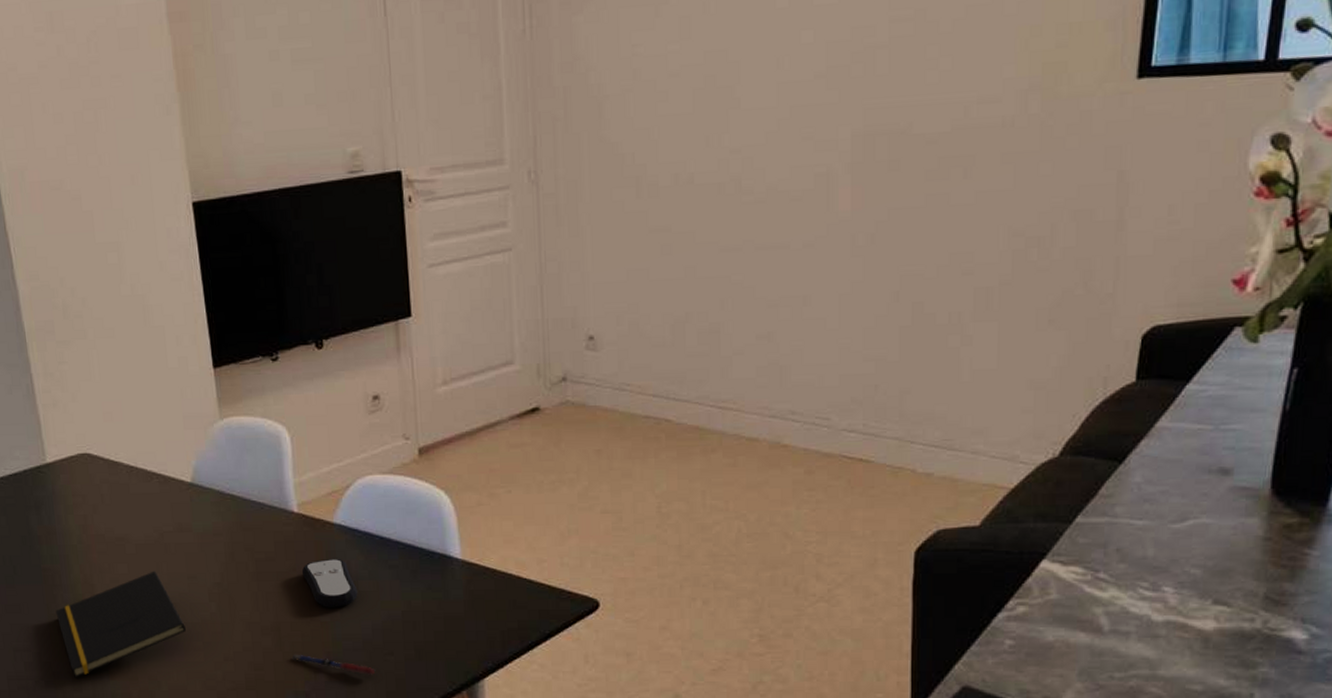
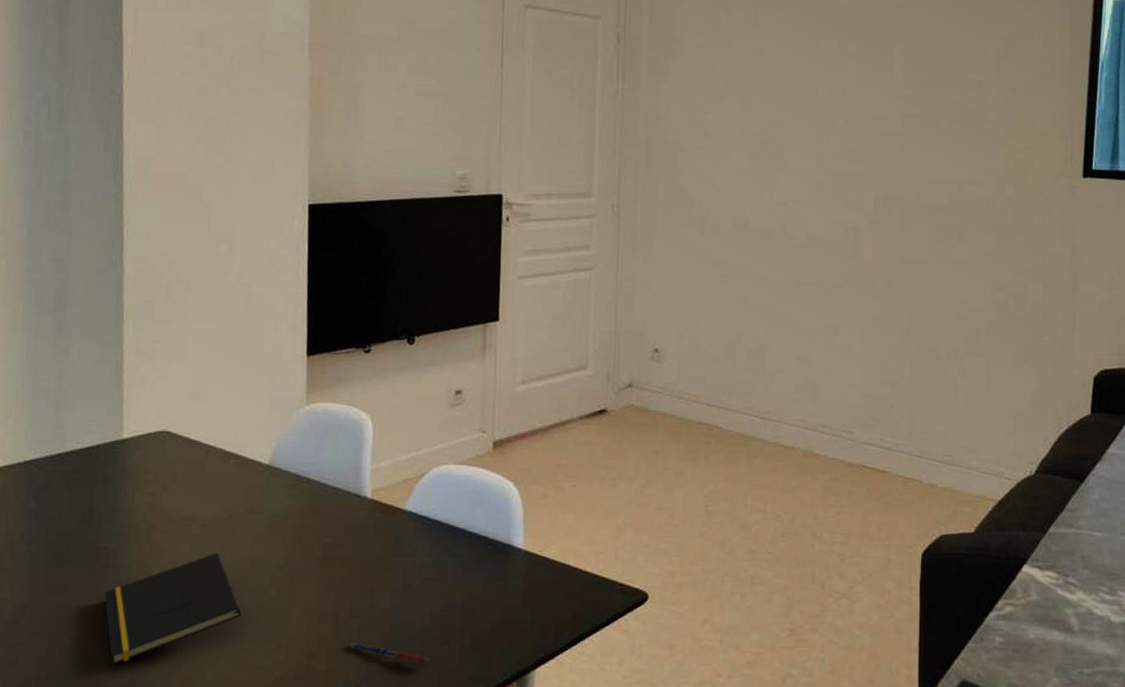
remote control: present [301,558,358,607] -> none [367,544,421,594]

